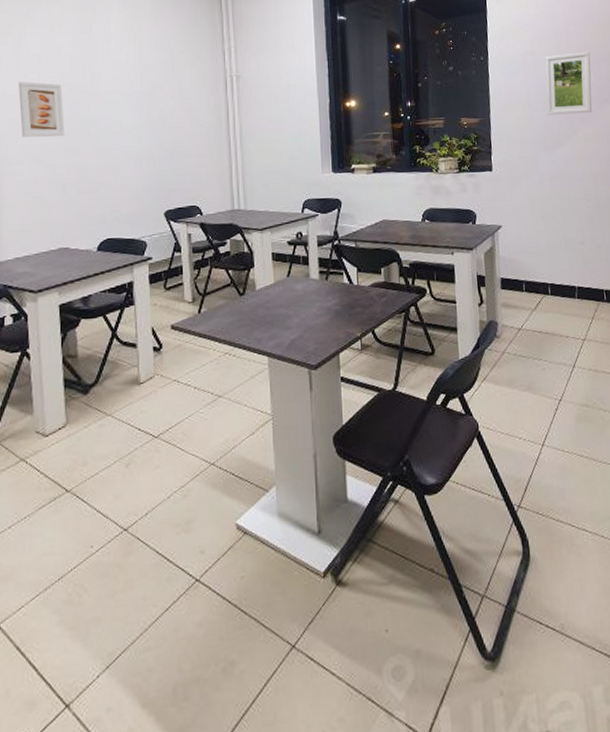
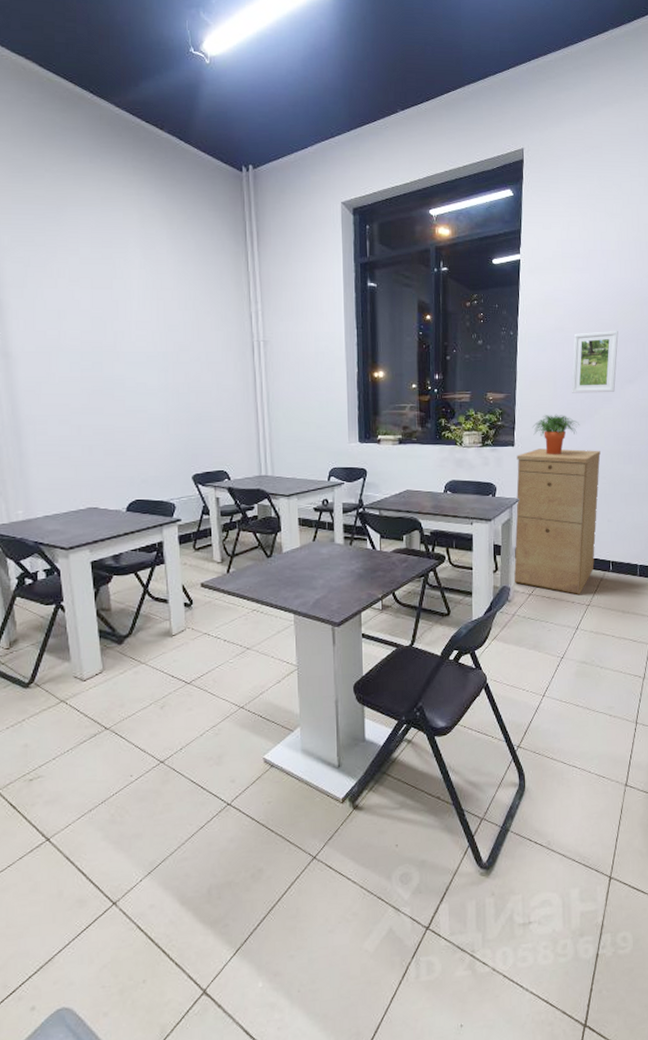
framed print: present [18,82,65,137] -> none [38,338,89,397]
filing cabinet: none [495,172,587,328] -> present [514,448,601,594]
potted plant: none [509,136,559,179] -> present [532,414,580,455]

